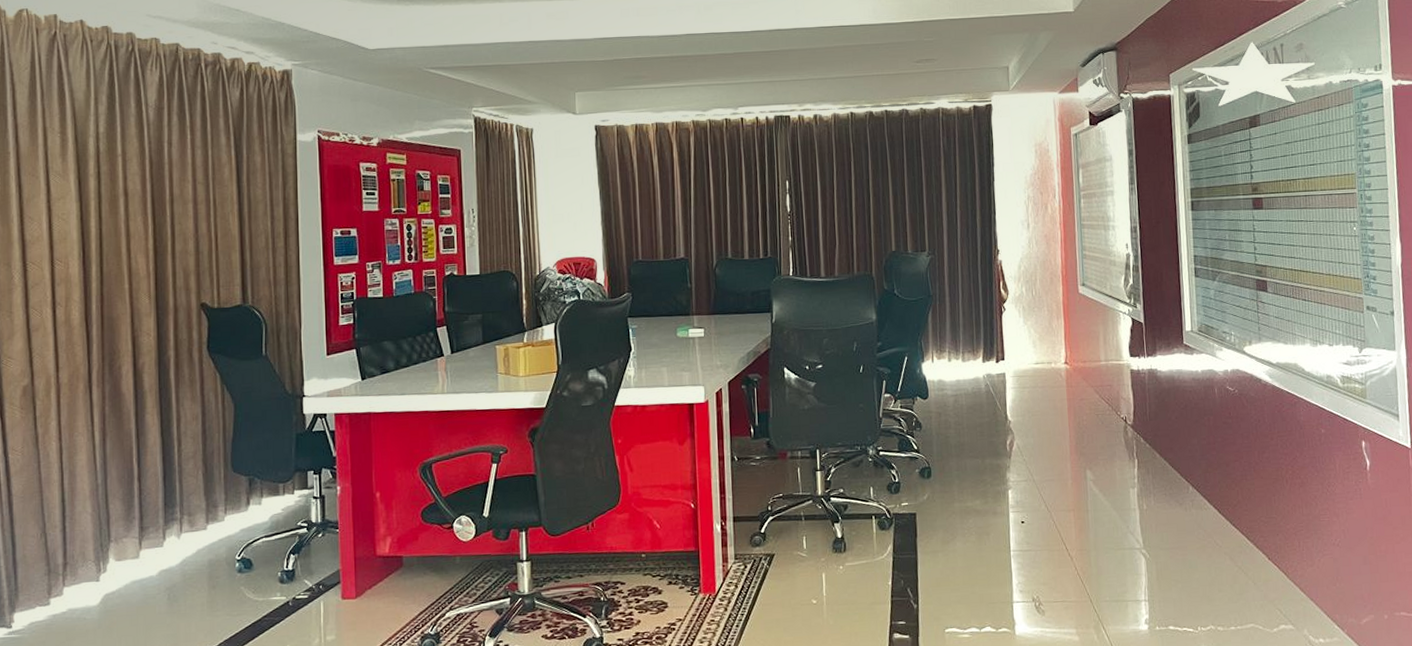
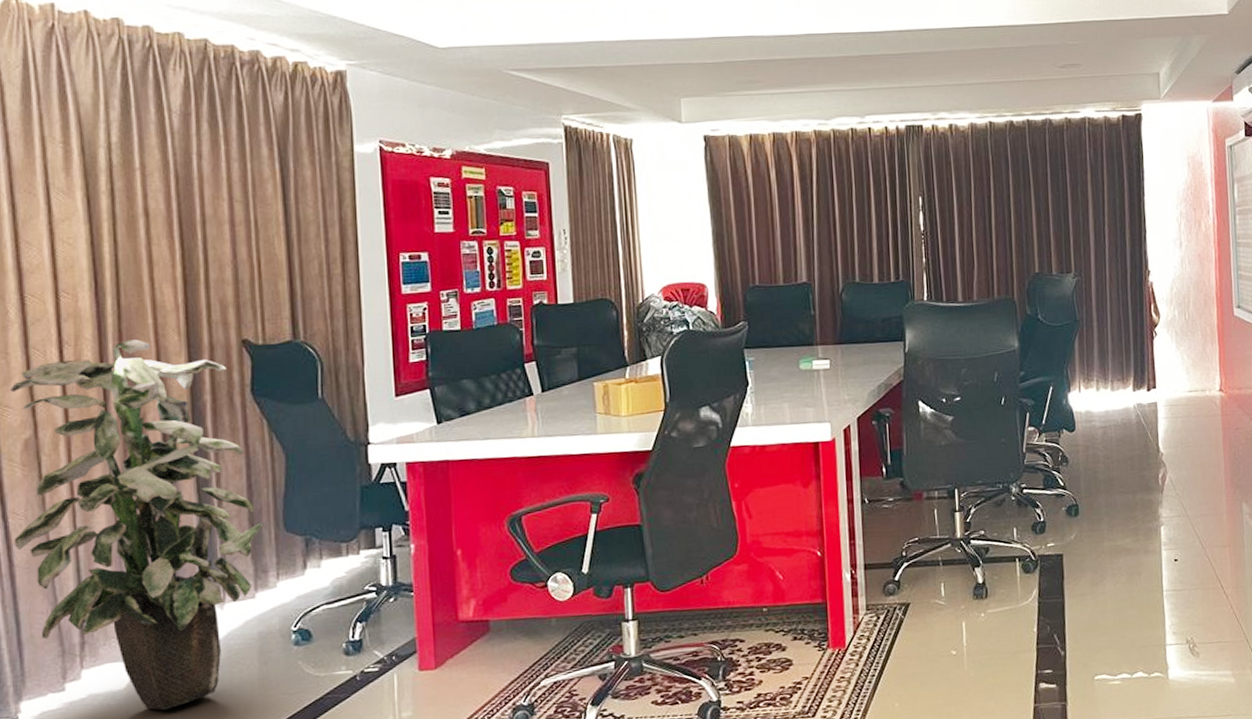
indoor plant: none [12,302,215,626] -> present [9,339,263,711]

